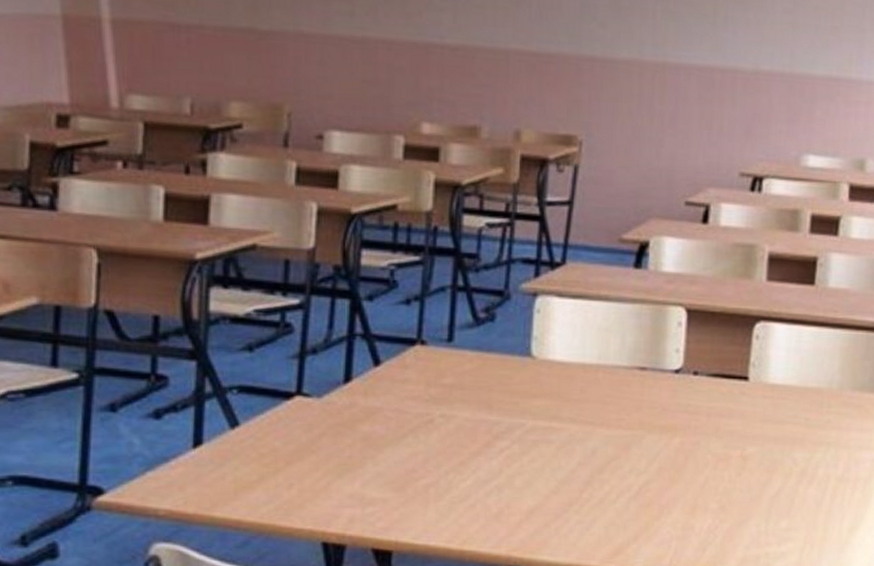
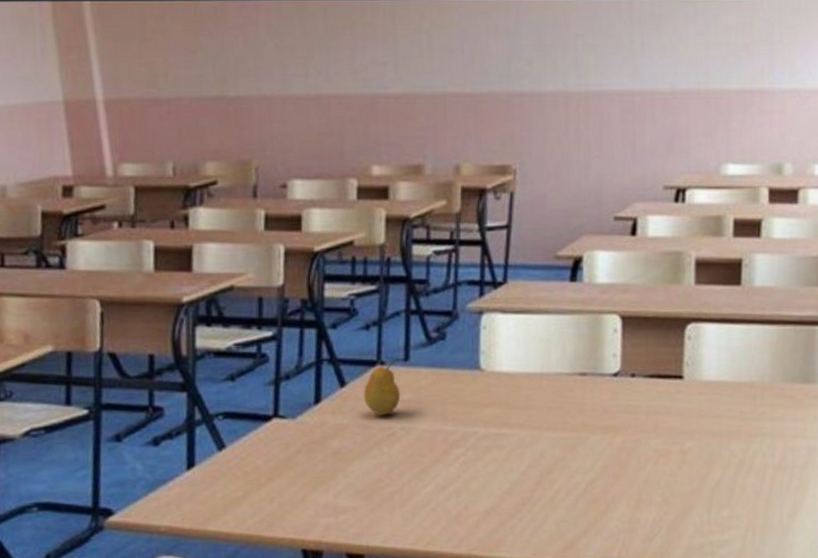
fruit: none [399,337,442,401] -> present [363,357,401,416]

